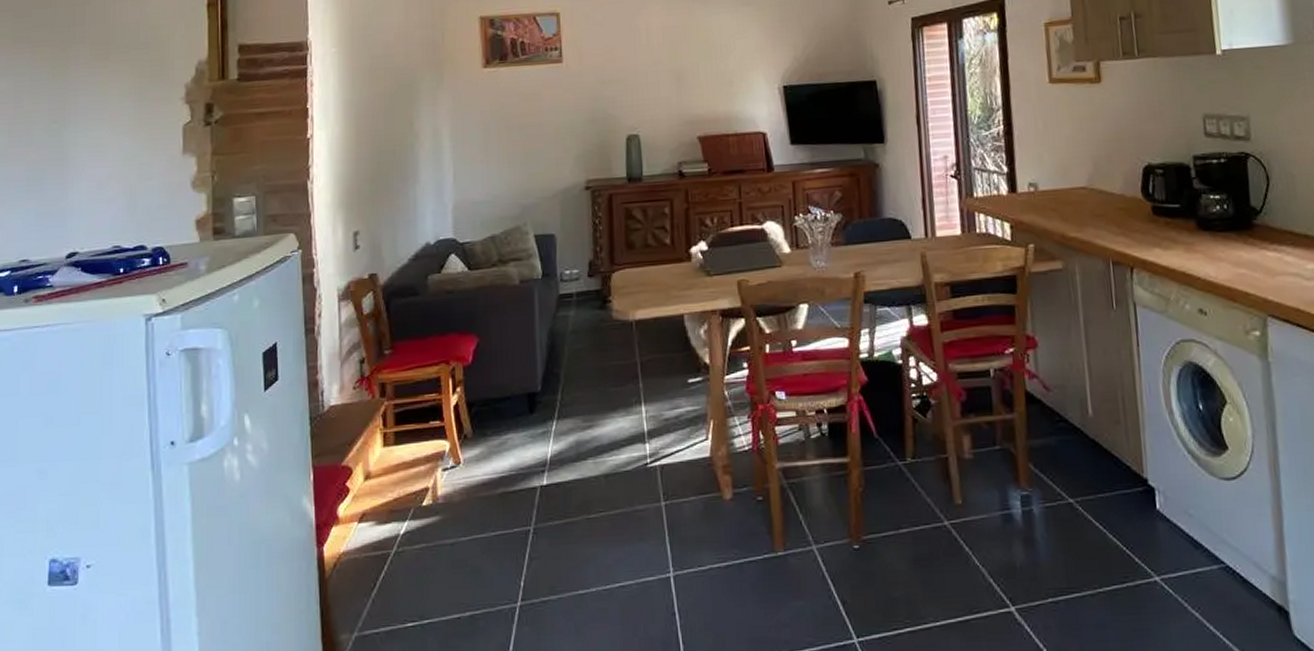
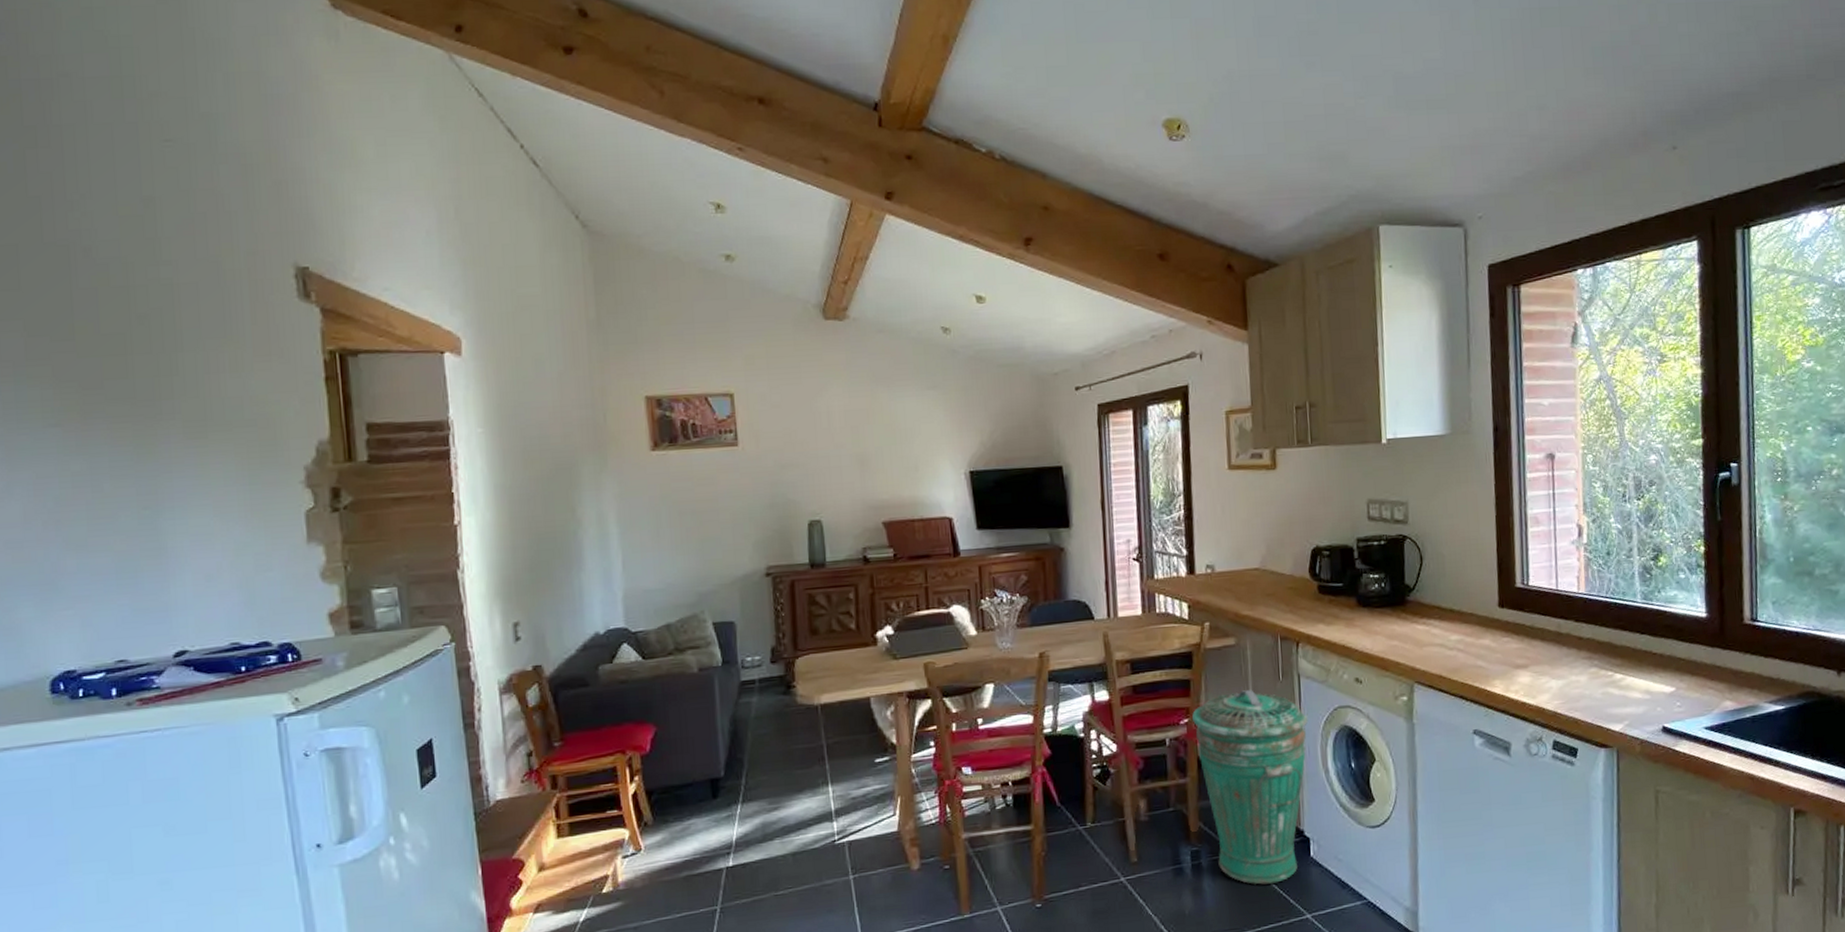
trash can: none [1018,318,1148,539] -> present [1192,690,1308,885]

